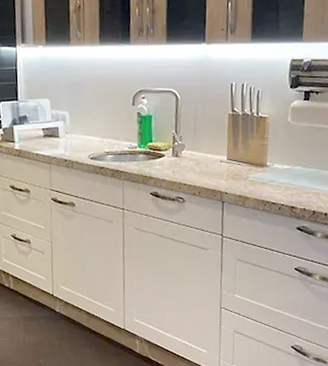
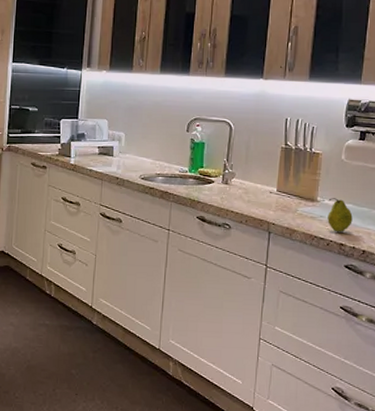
fruit: none [277,161,302,196] -> present [327,198,353,232]

